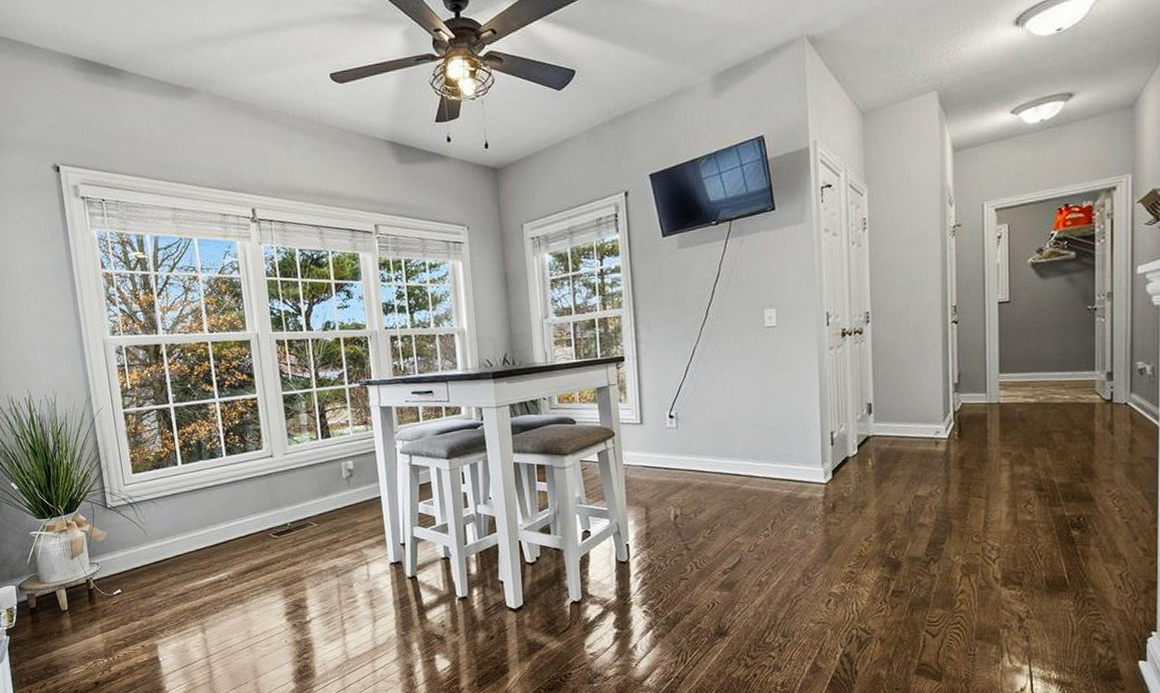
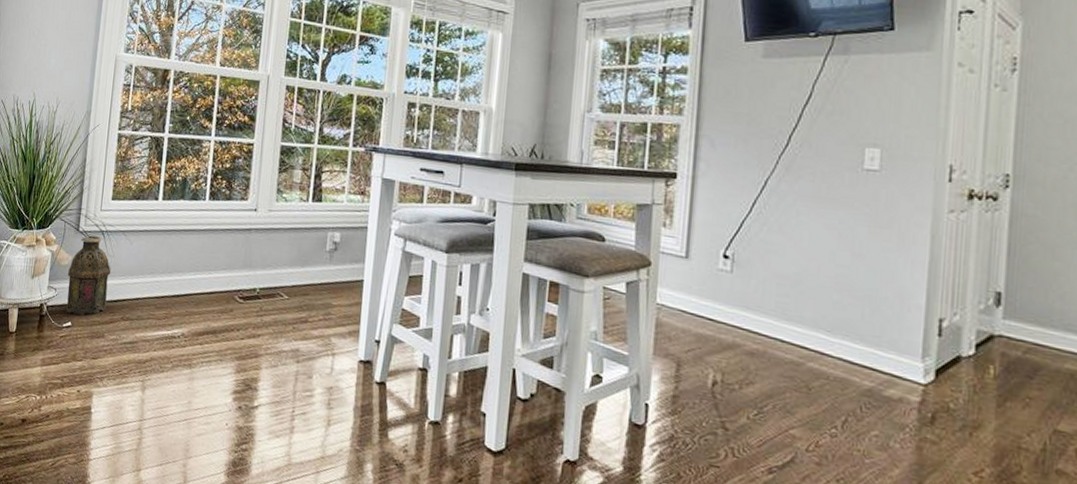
lantern: none [106,509,152,583] -> present [65,235,111,315]

